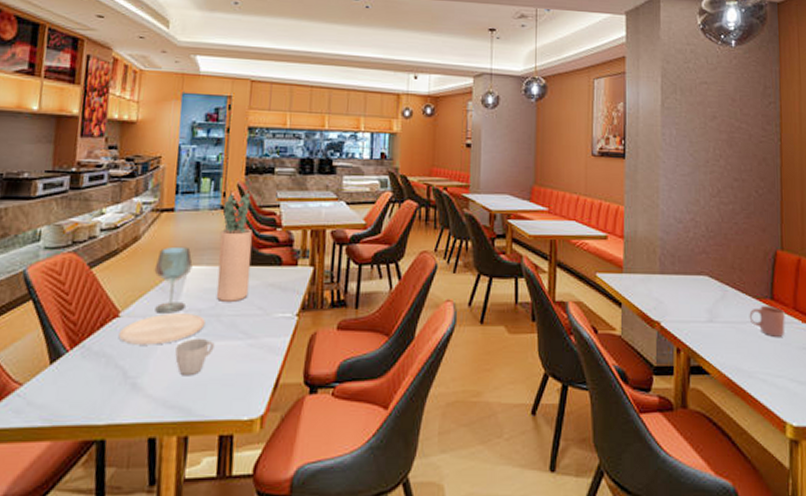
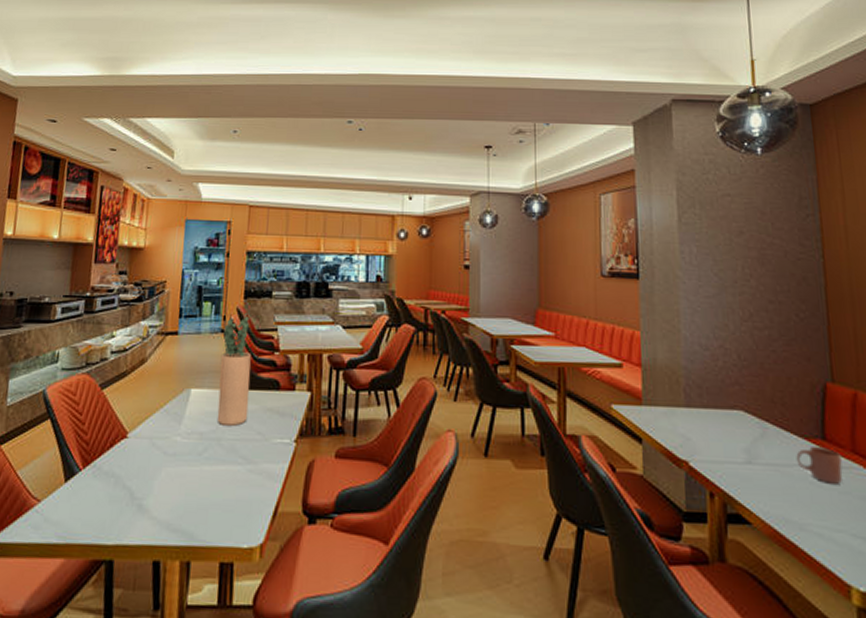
plate: present [118,313,205,345] -> none [126,436,207,467]
wine glass: present [154,246,193,314] -> none [159,369,195,436]
cup: present [175,337,215,376] -> none [178,461,216,500]

